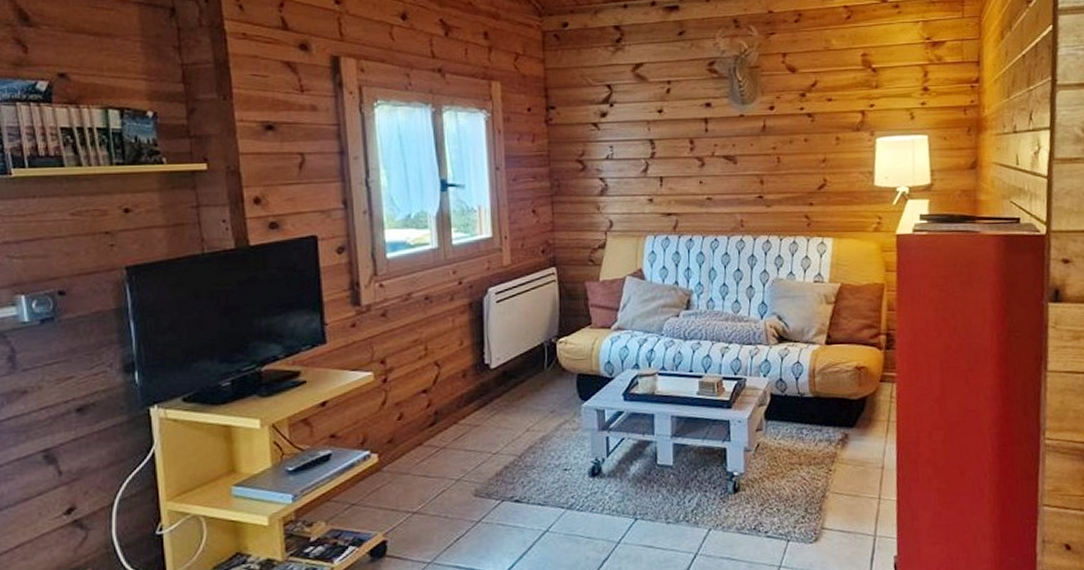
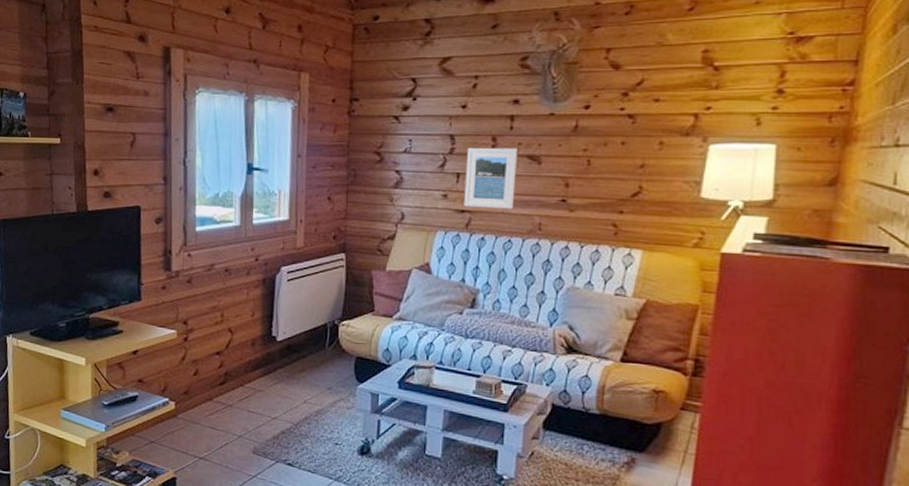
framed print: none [667,149,716,210] -> present [464,147,518,209]

